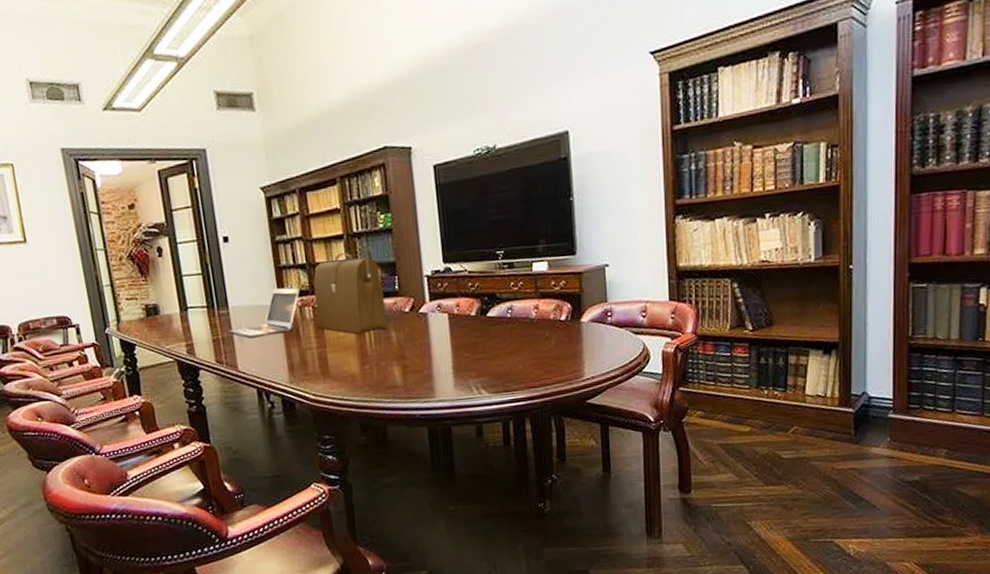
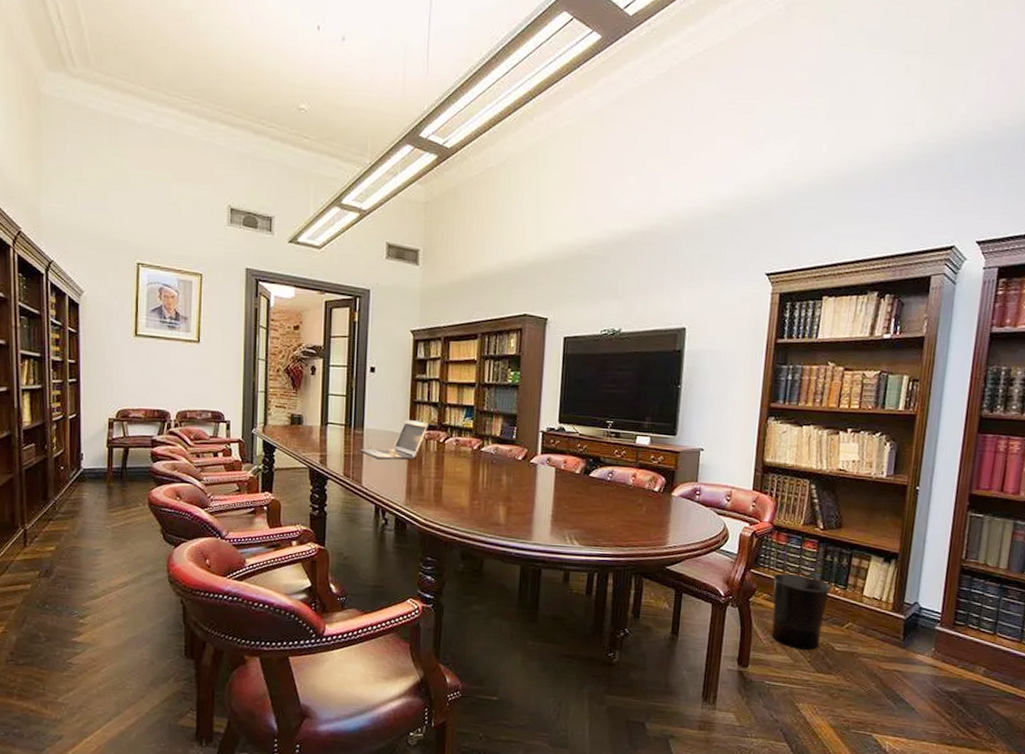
briefcase: present [313,252,388,335] -> none [438,398,502,473]
waste bin: none [704,384,770,465] -> present [771,573,832,650]

